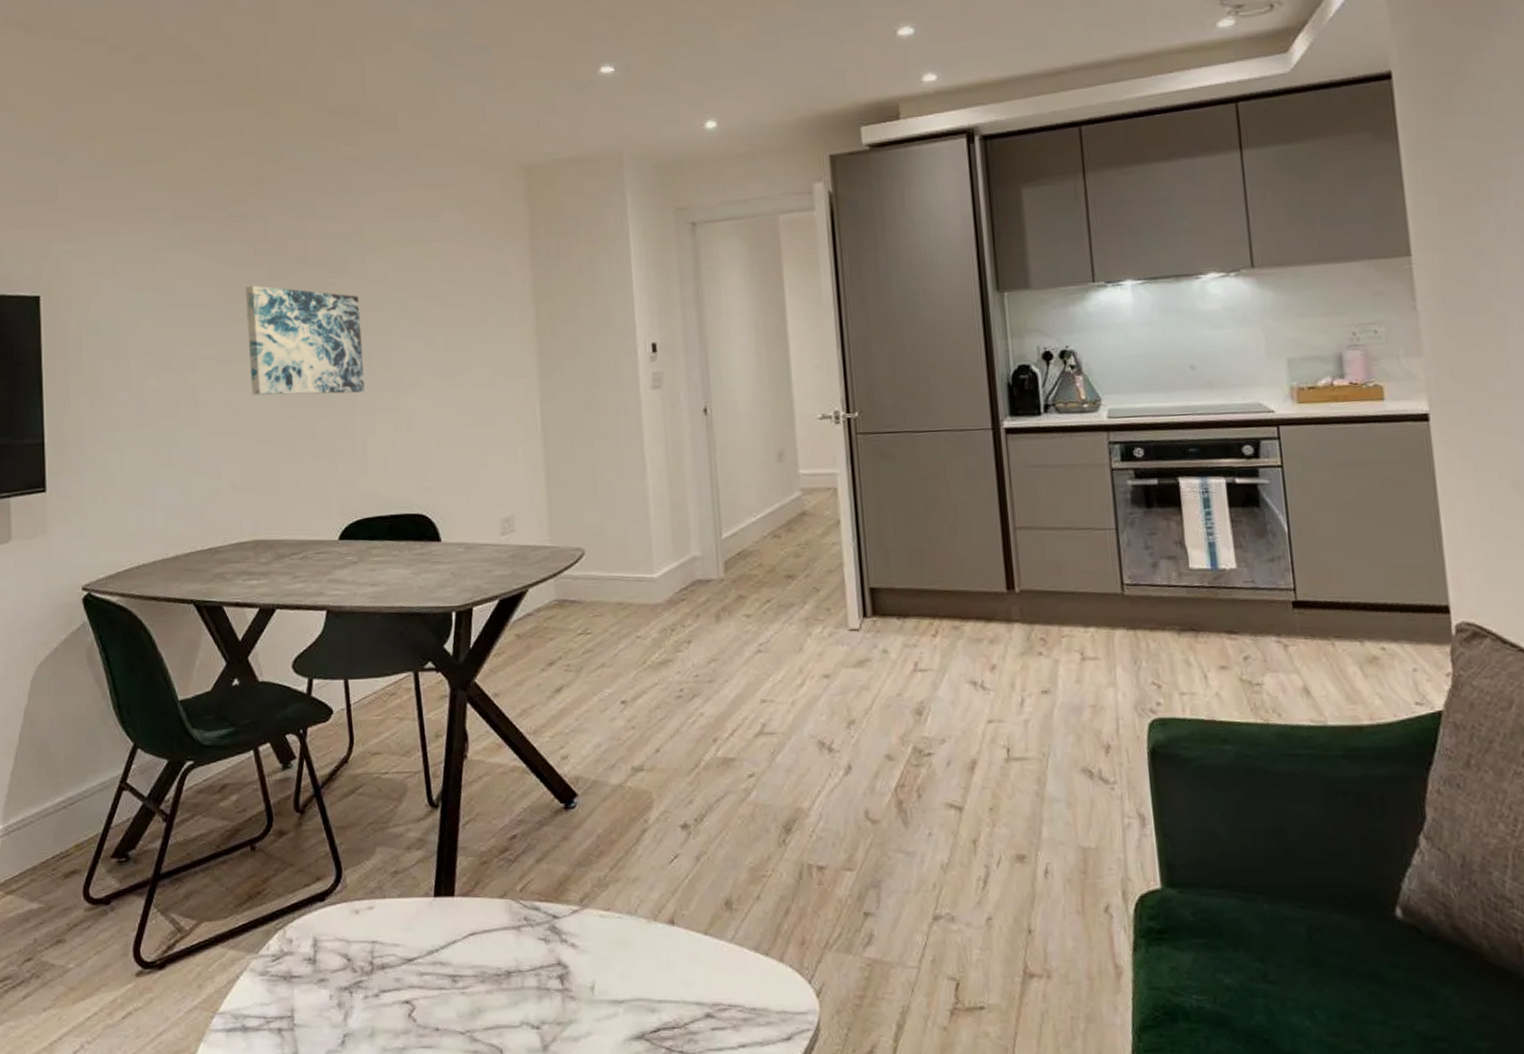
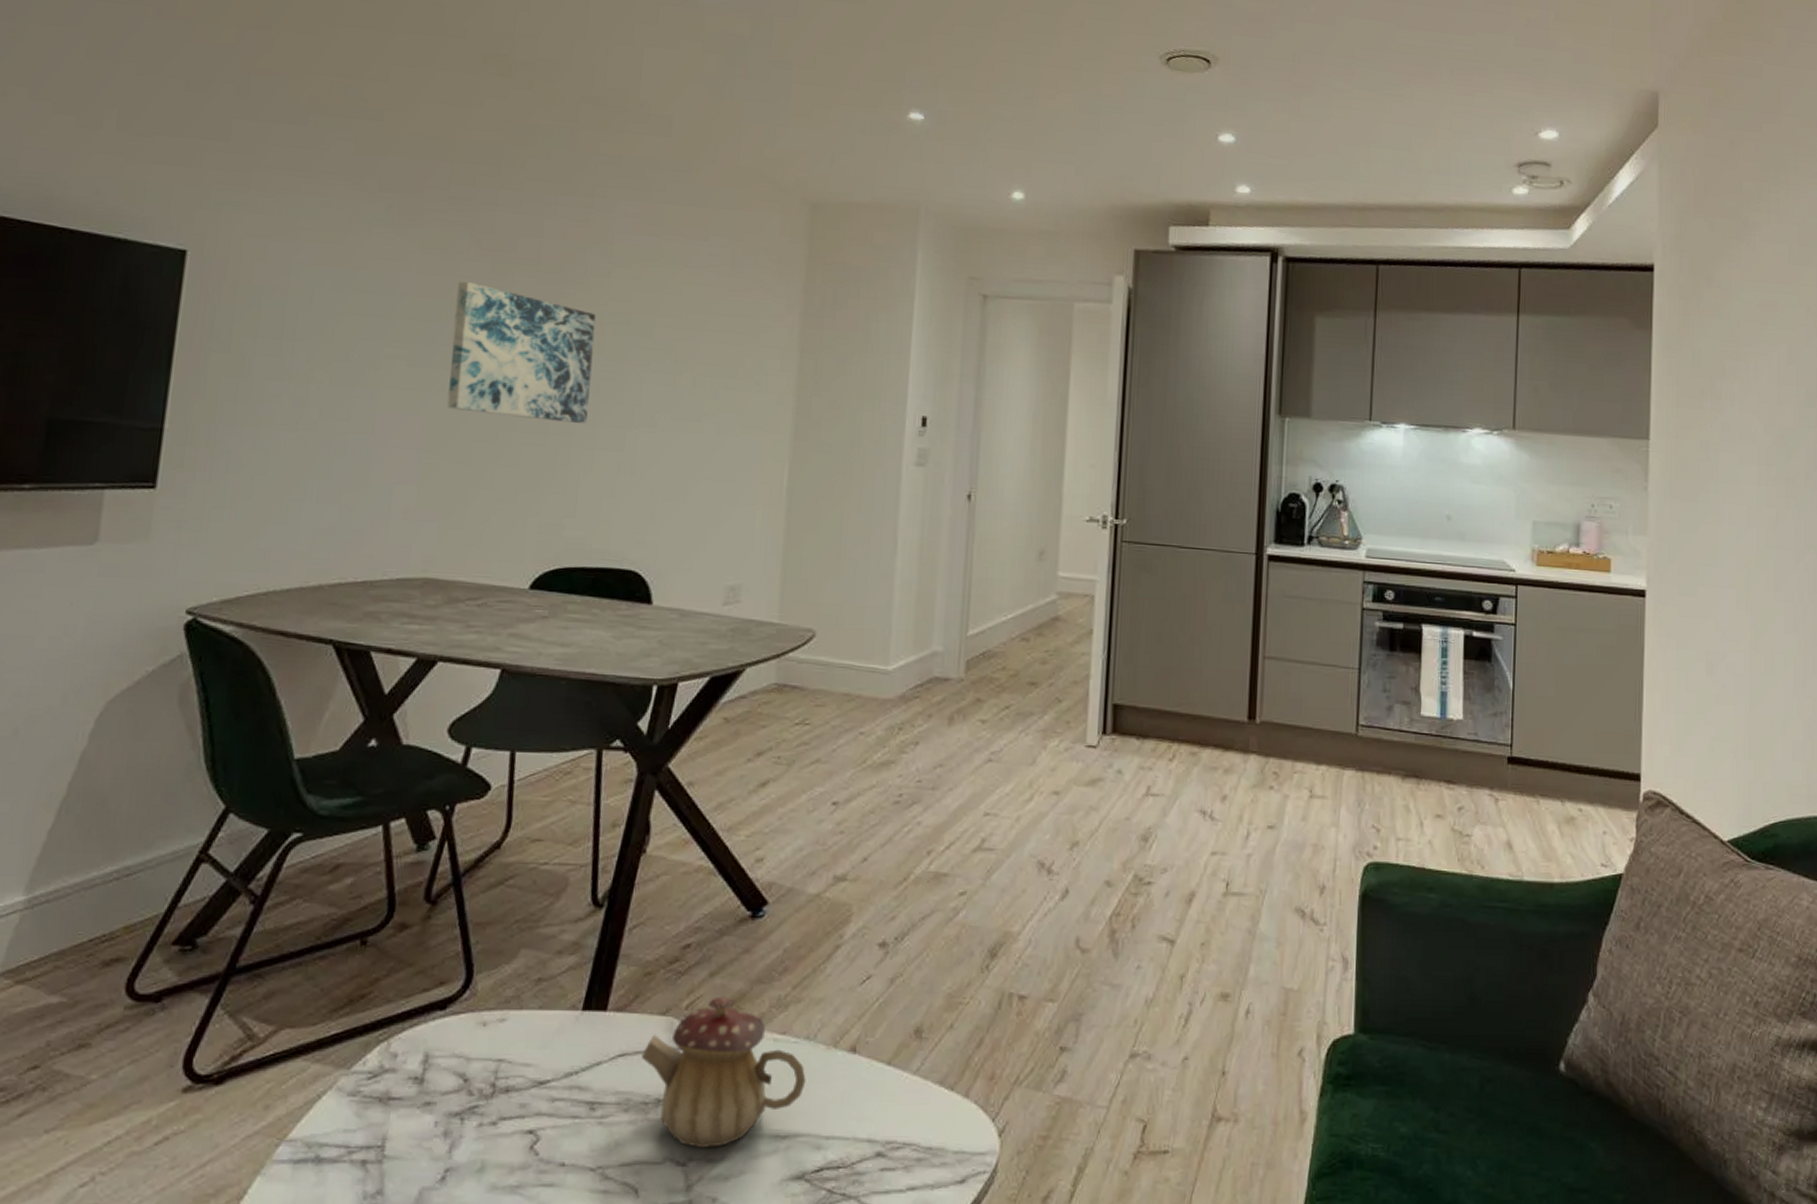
teapot: none [489,879,634,1013] -> present [642,996,806,1148]

